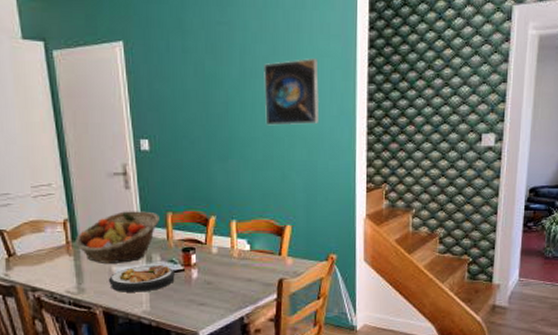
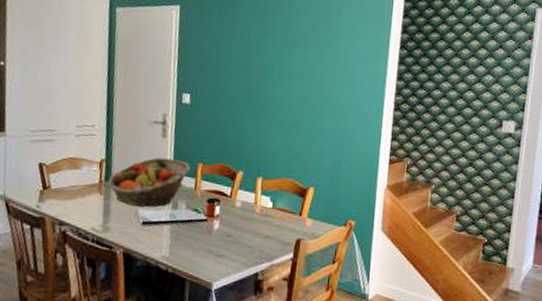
plate: present [108,264,175,292] -> none [132,211,198,238]
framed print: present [264,59,320,126] -> none [300,36,354,96]

